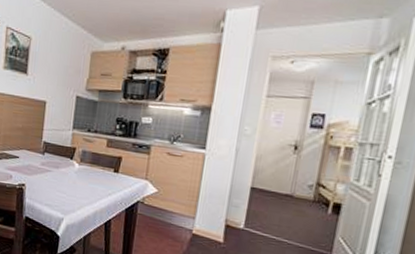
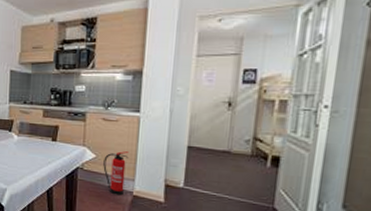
fire extinguisher: none [164,187,192,233] -> present [103,151,129,196]

